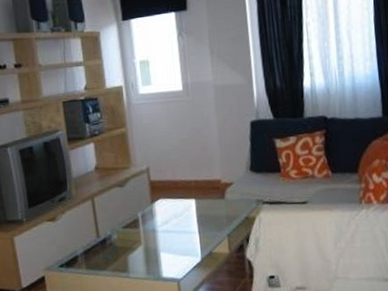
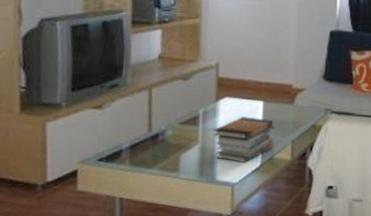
book stack: none [153,215,211,259] -> present [213,117,275,162]

